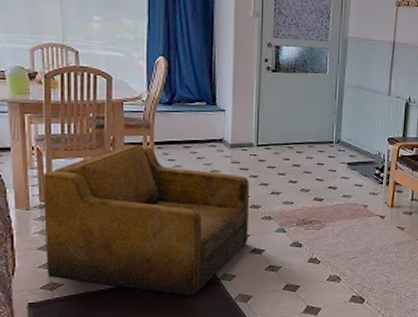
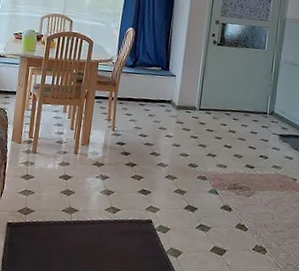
armchair: present [42,144,249,297] -> none [24,97,190,242]

